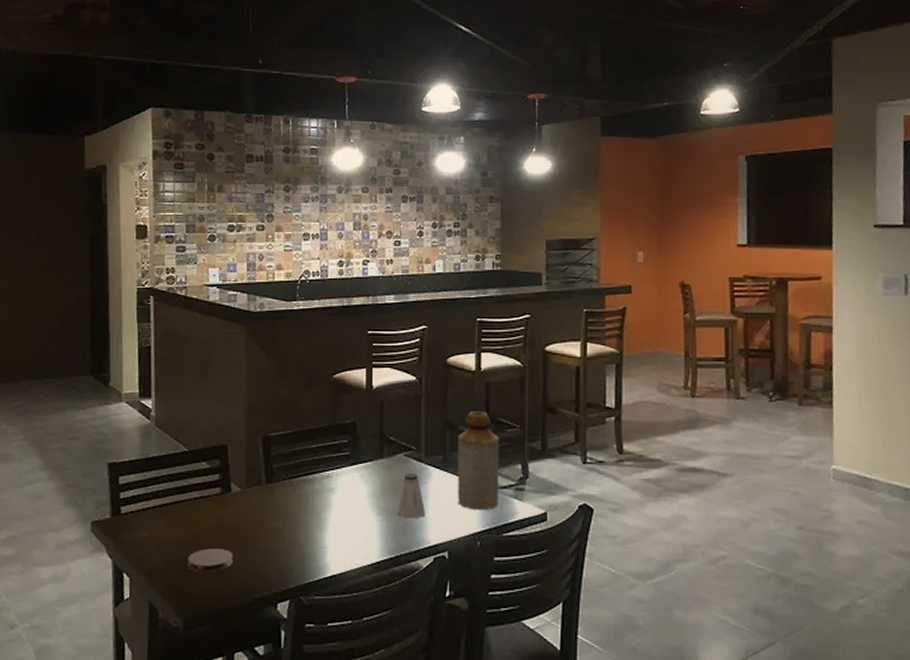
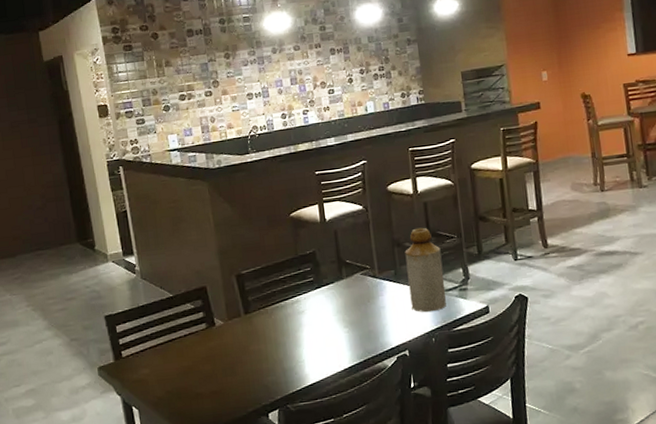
coaster: present [188,548,234,573] -> none [186,374,226,397]
saltshaker: present [396,474,426,519] -> none [360,288,386,327]

